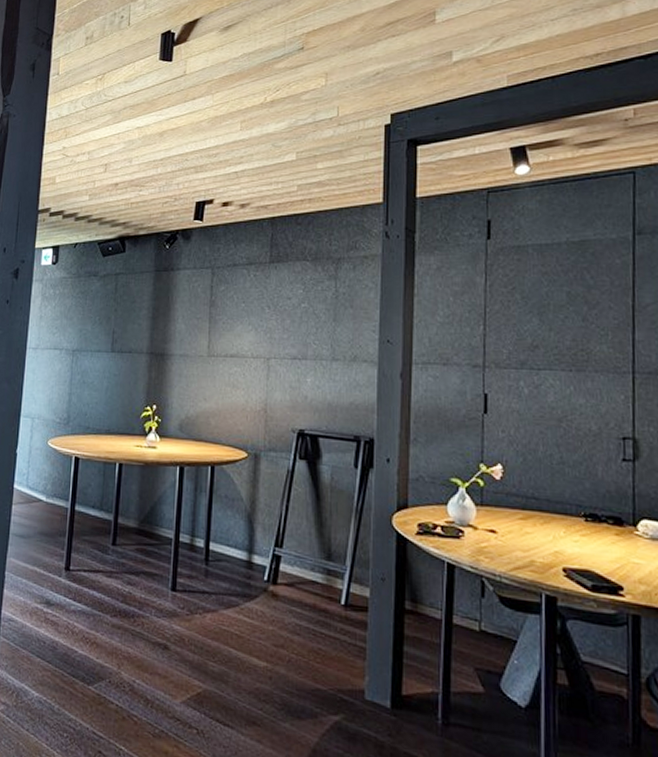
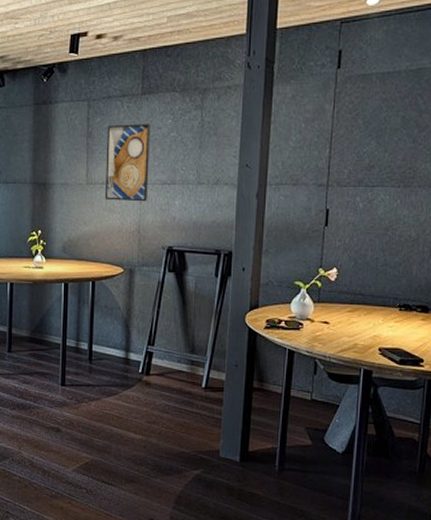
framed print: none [227,293,279,378] -> present [104,124,151,202]

